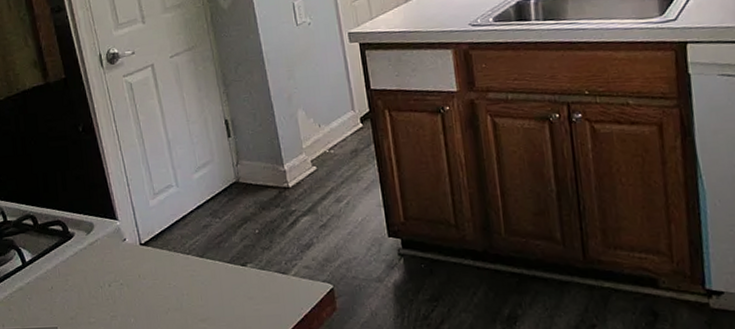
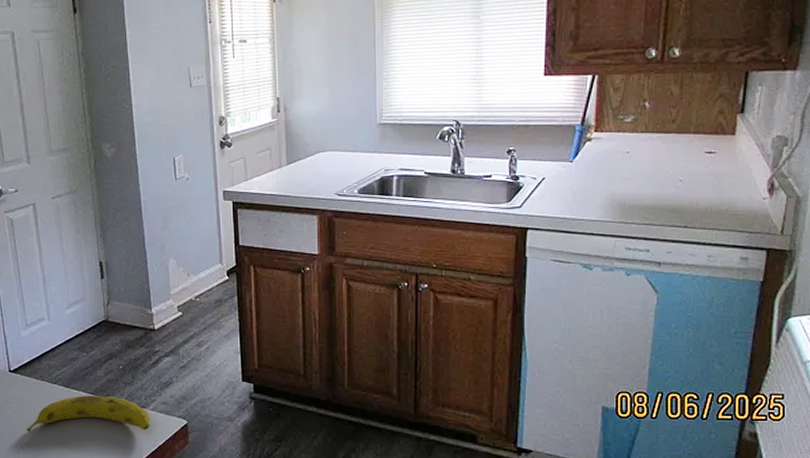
fruit: none [163,263,293,309] -> present [27,396,150,432]

